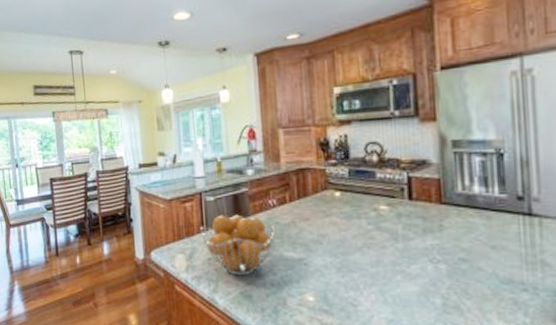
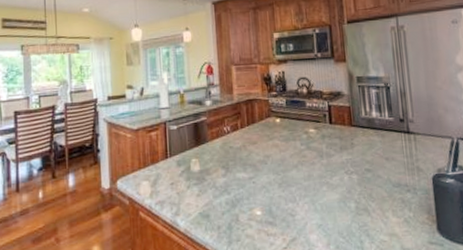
fruit basket: present [200,214,276,276] -> none [164,141,230,198]

